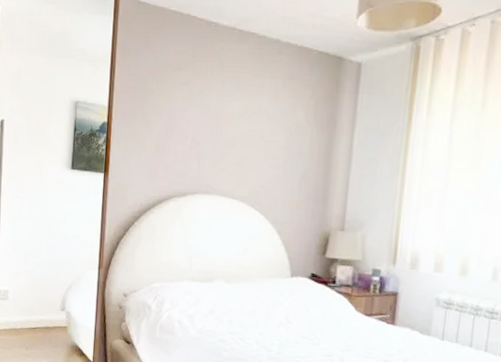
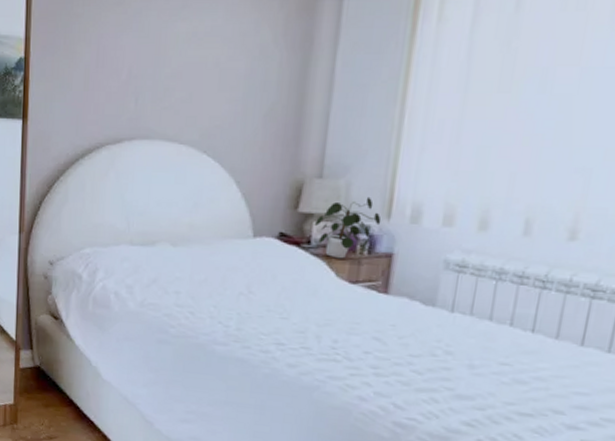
potted plant: none [338,247,389,296] -> present [314,196,382,259]

